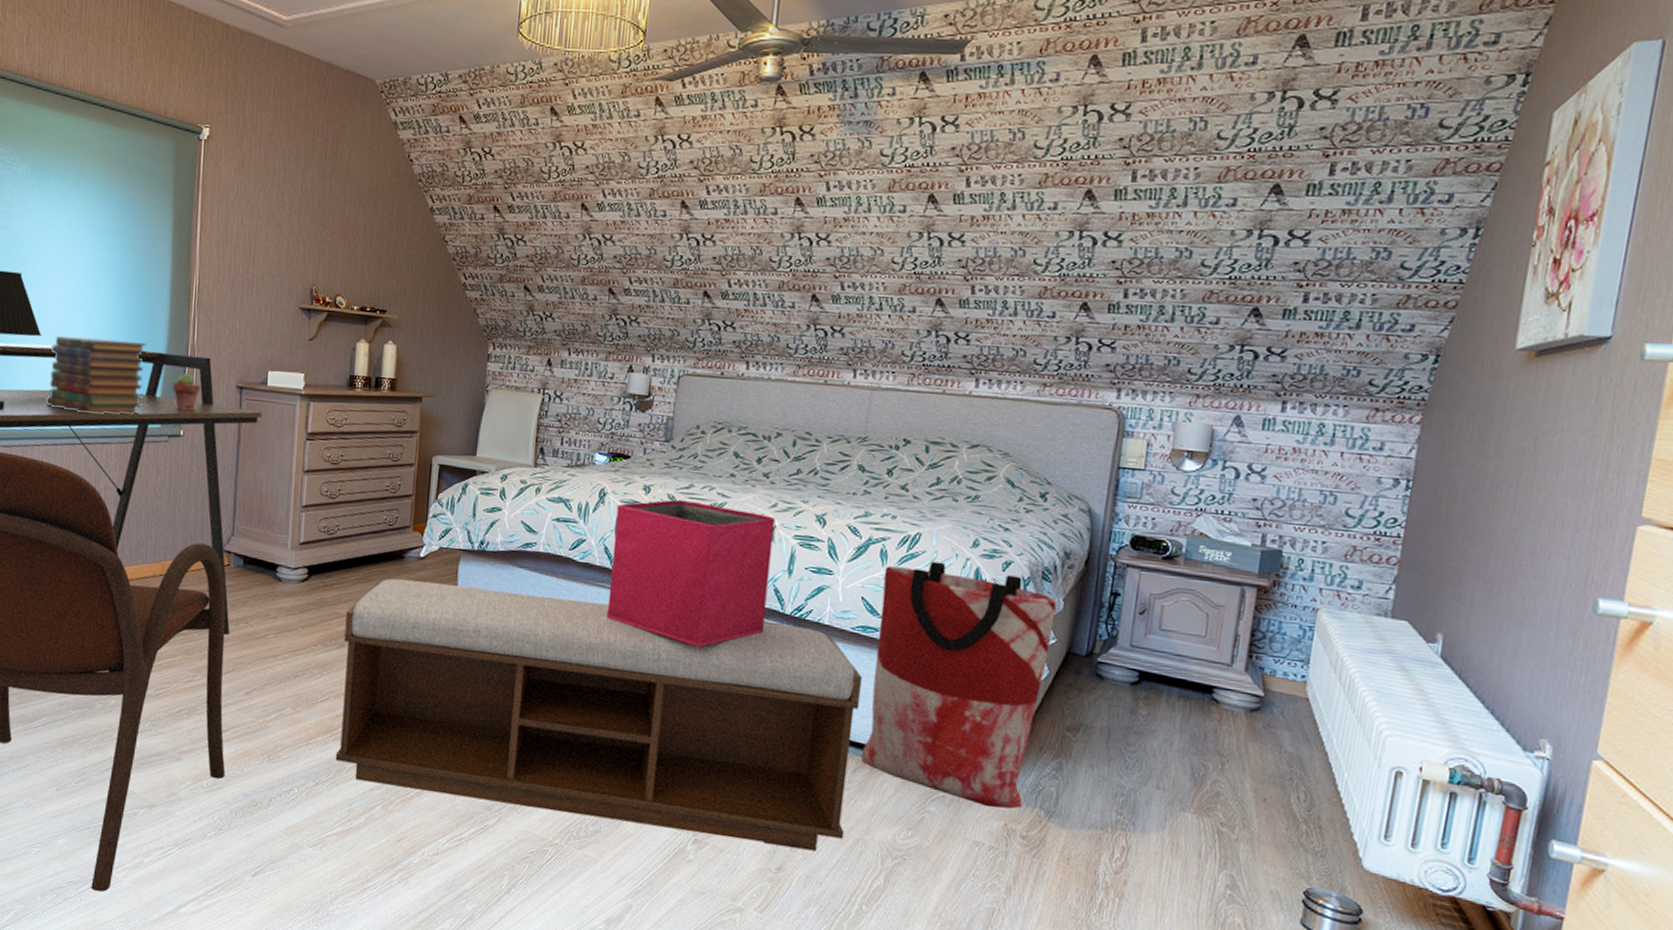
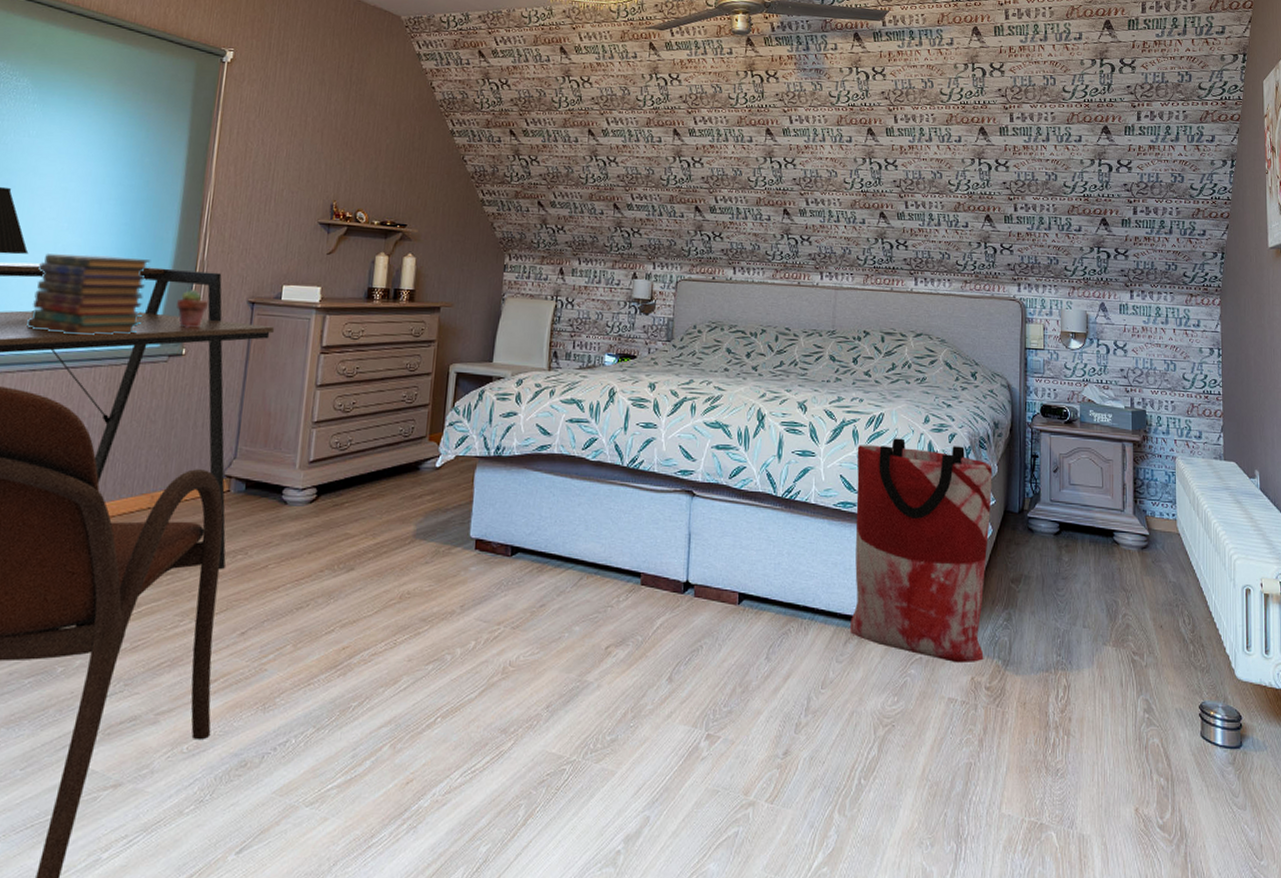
bench: present [335,578,863,852] -> none [339,491,846,730]
storage bin: present [606,499,775,648] -> none [618,394,765,536]

